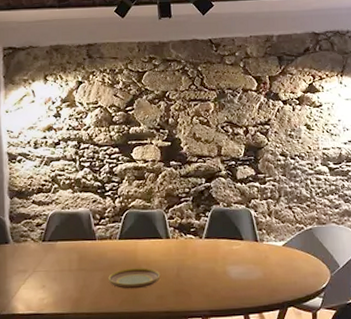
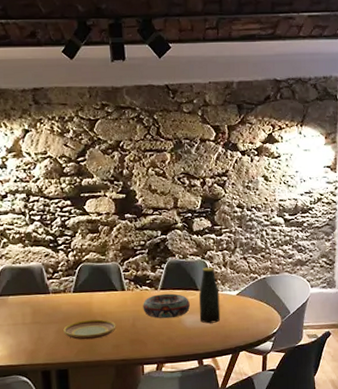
decorative bowl: none [187,242,235,269] -> present [143,293,190,319]
bottle: none [244,216,267,276] -> present [199,267,221,324]

